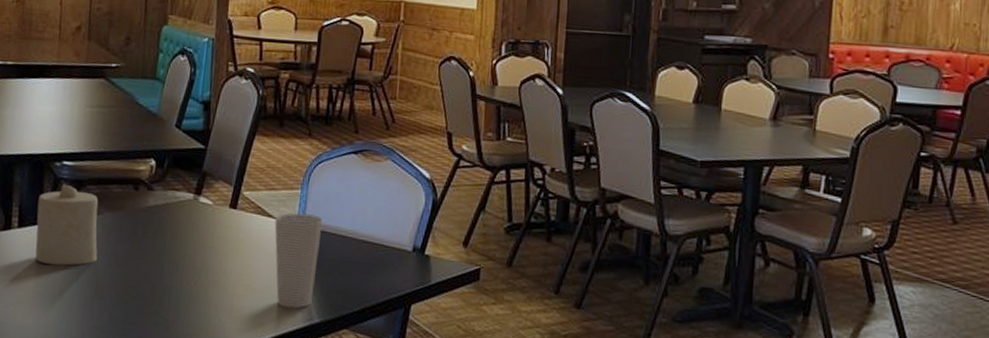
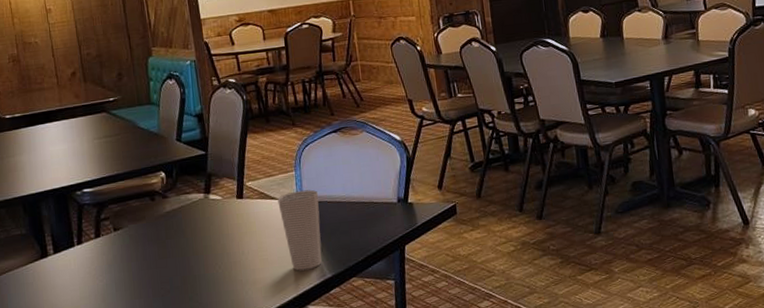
candle: present [35,182,99,266] -> none [67,207,130,279]

